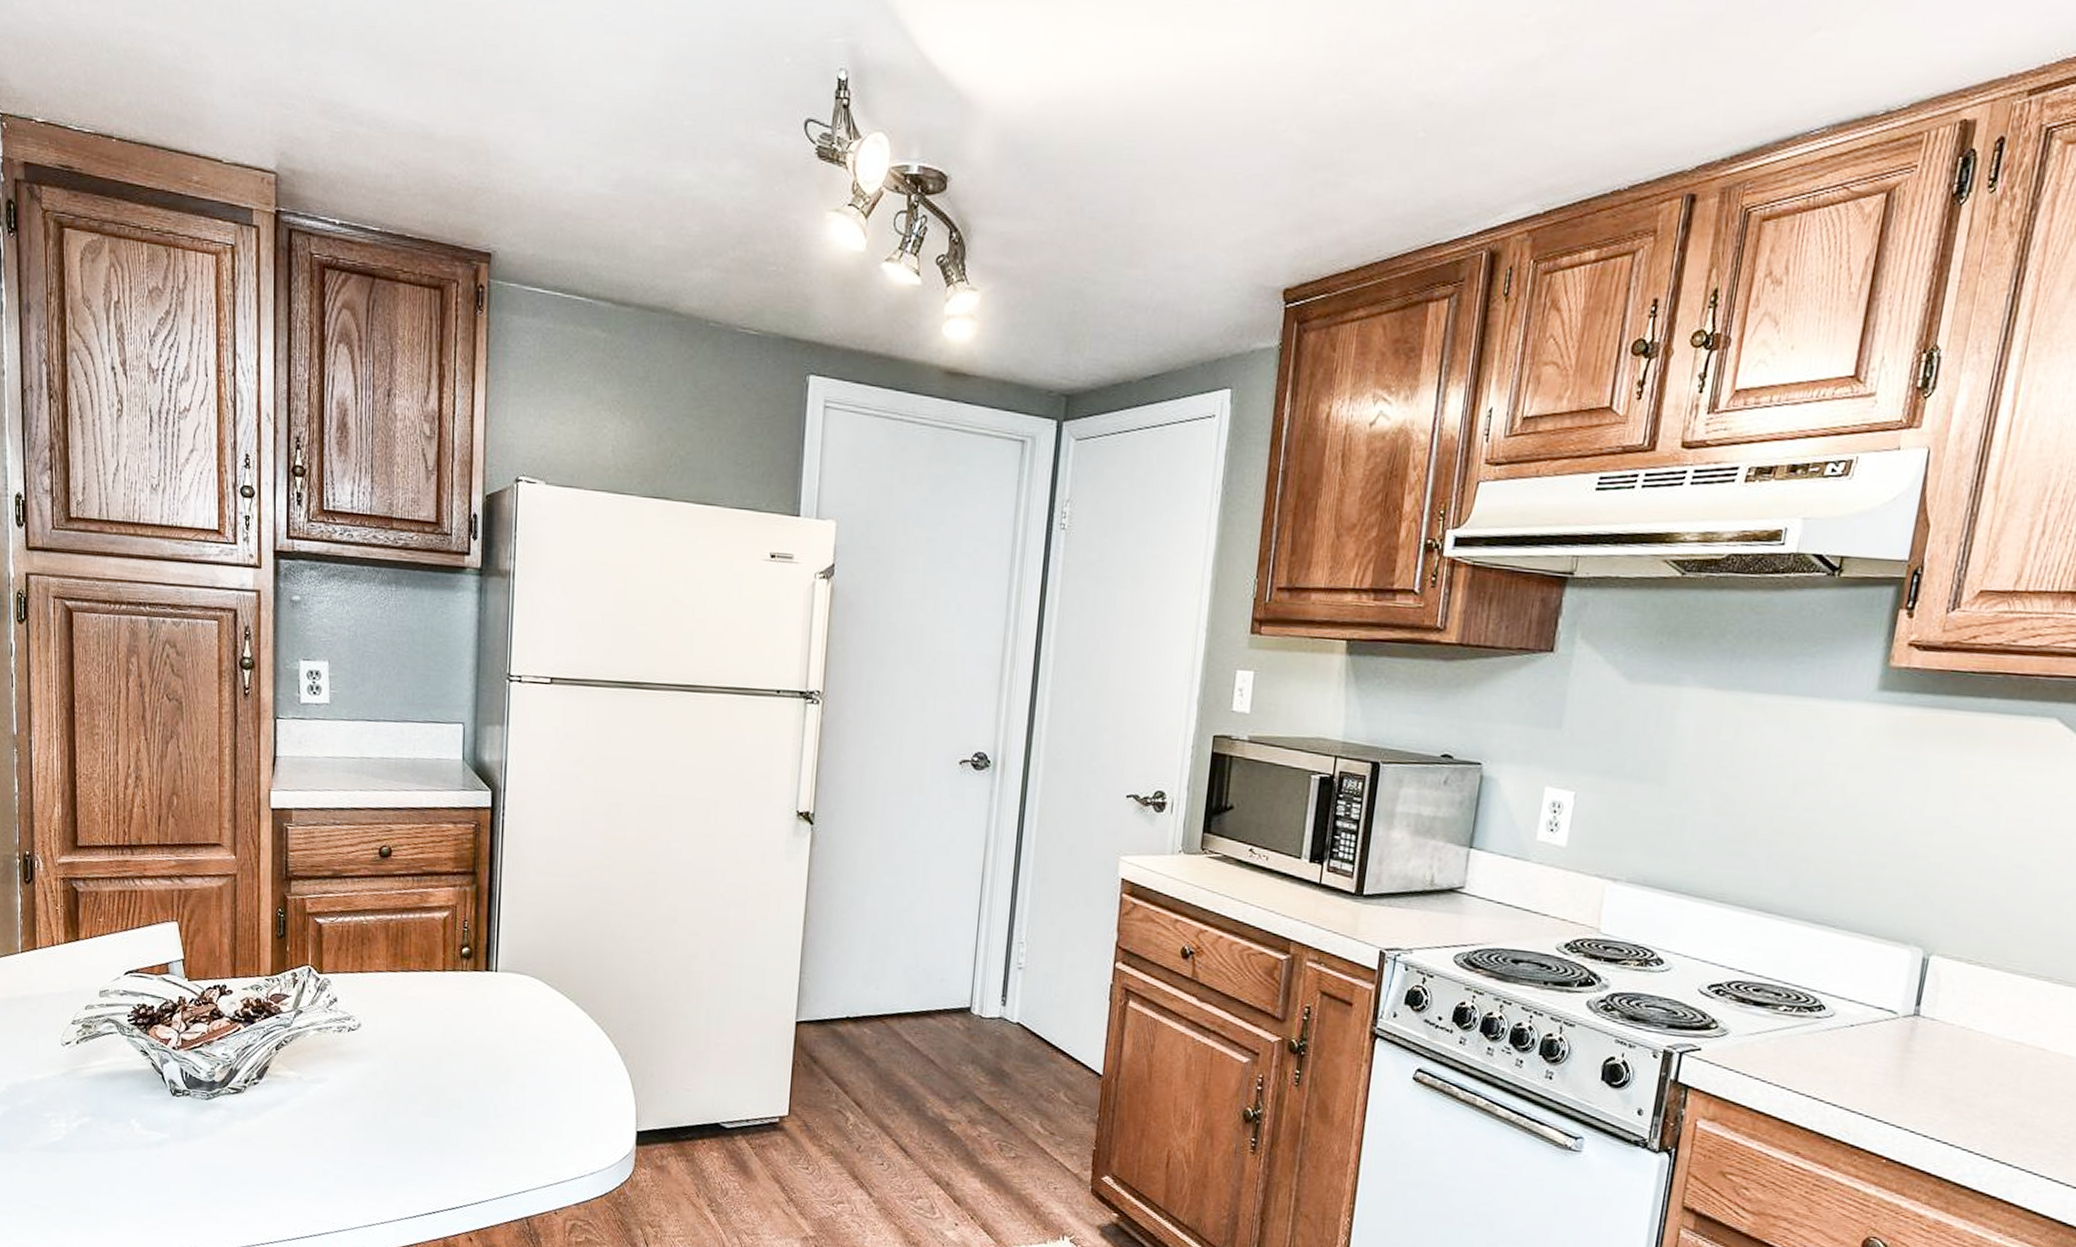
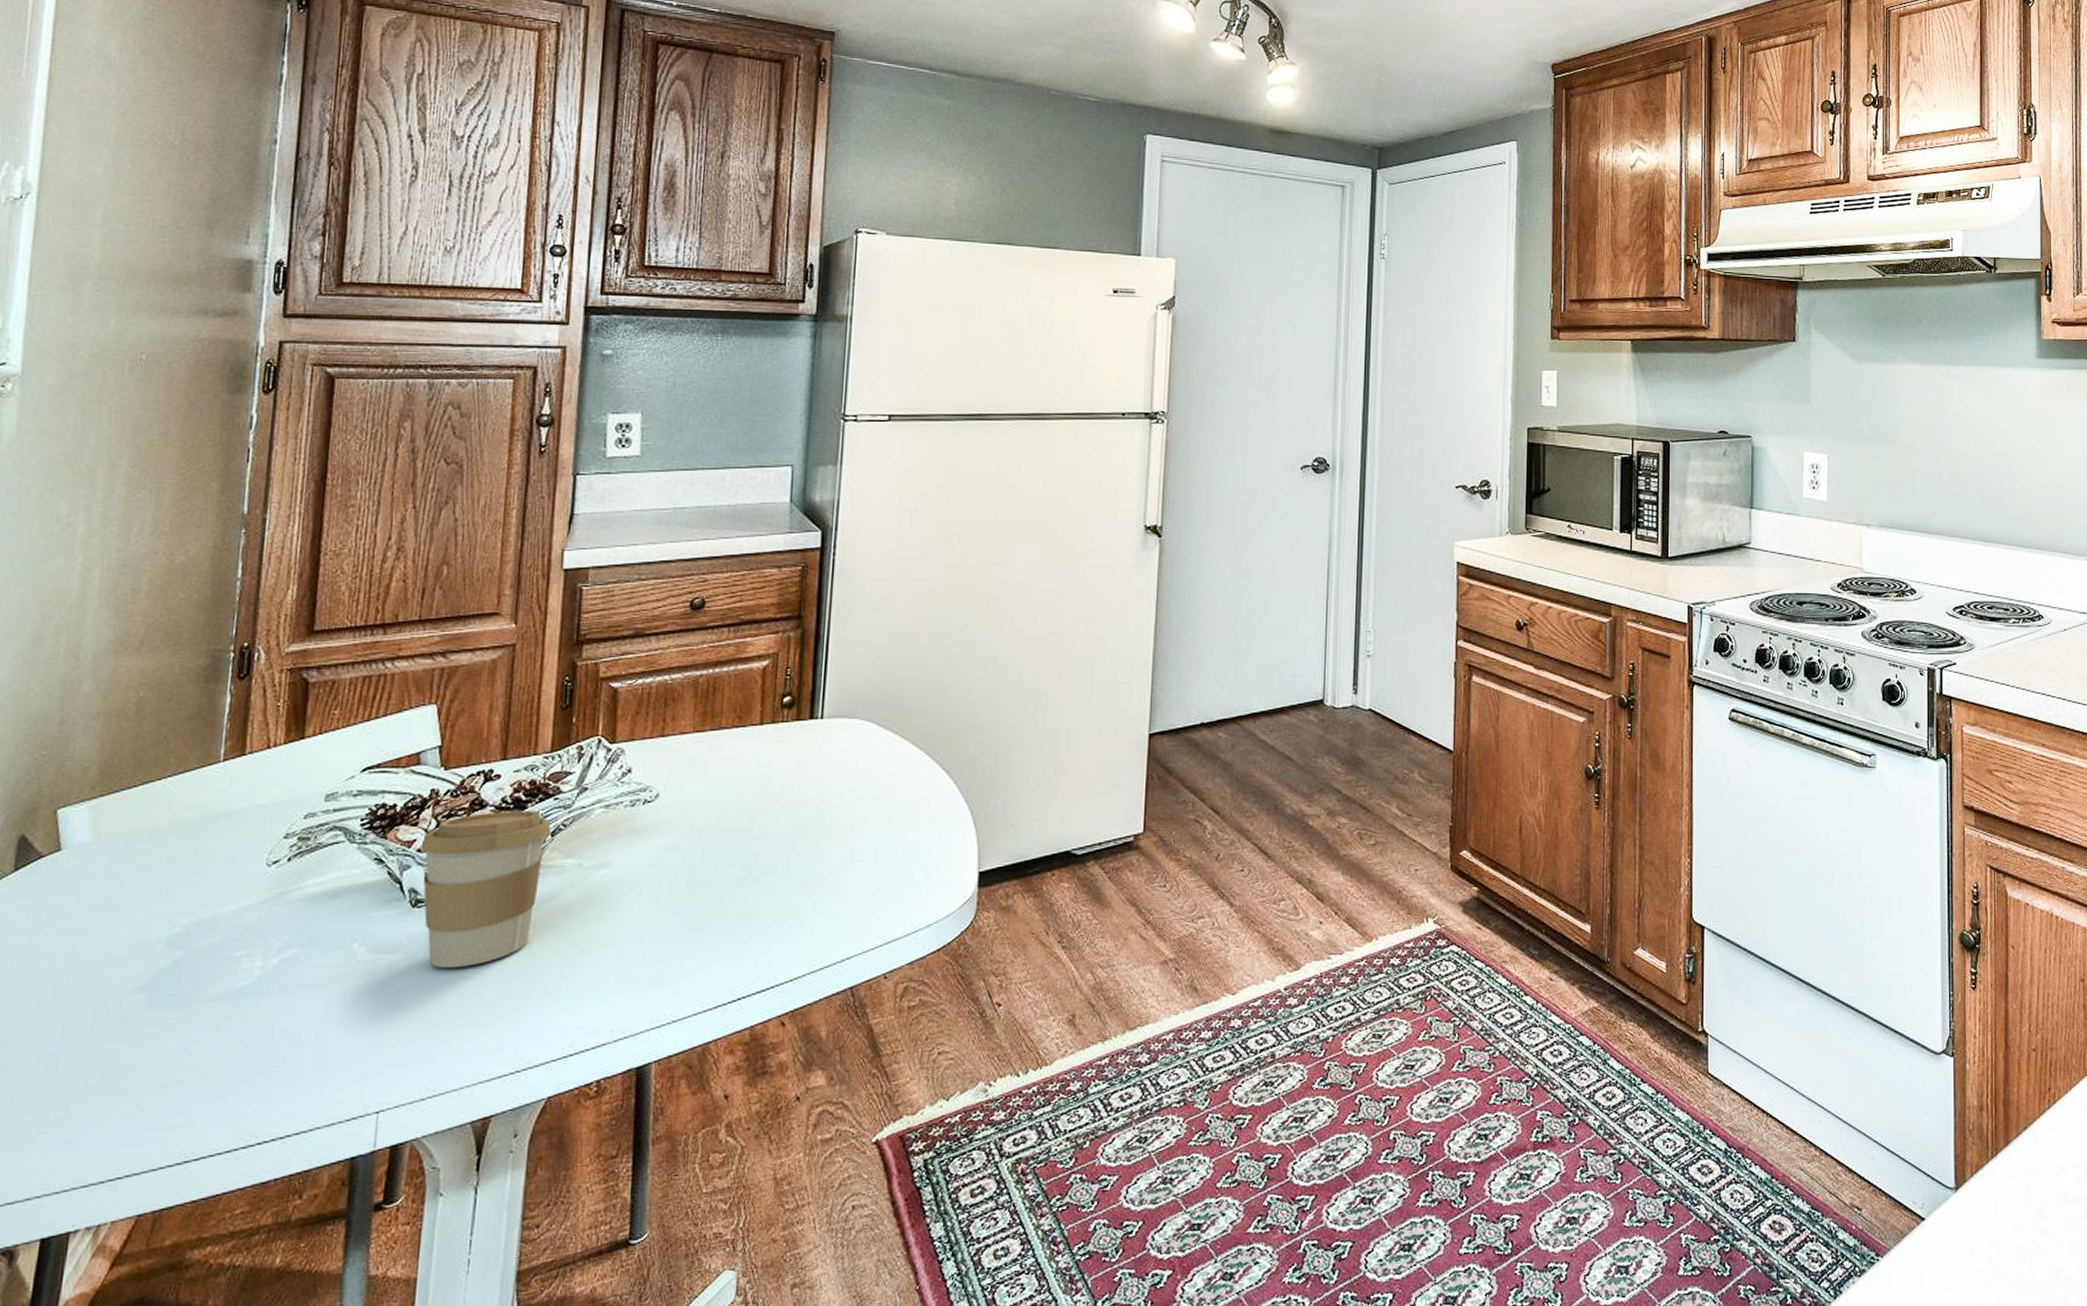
coffee cup: none [175,1022,276,1152] -> present [420,811,551,968]

